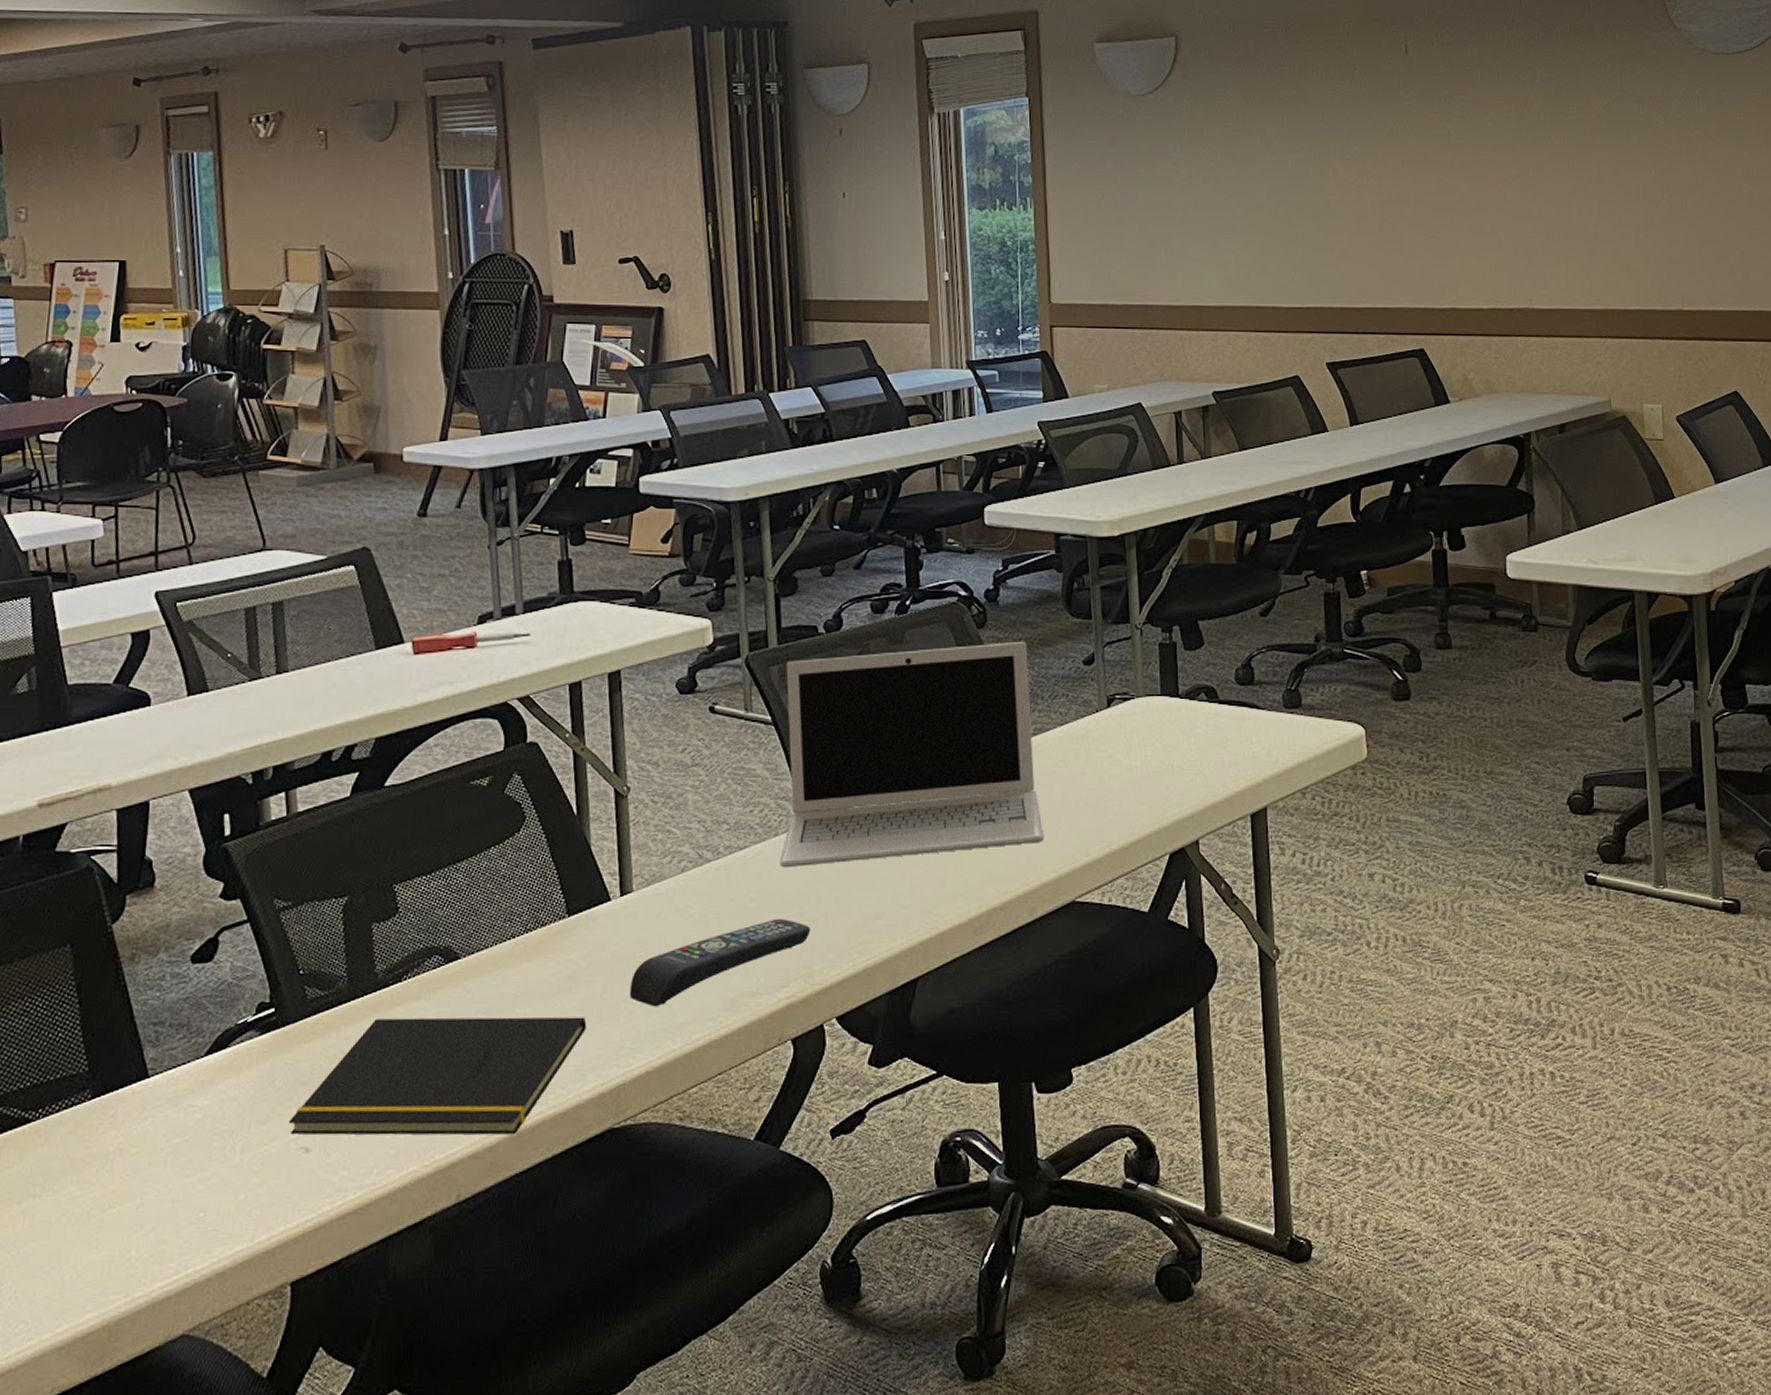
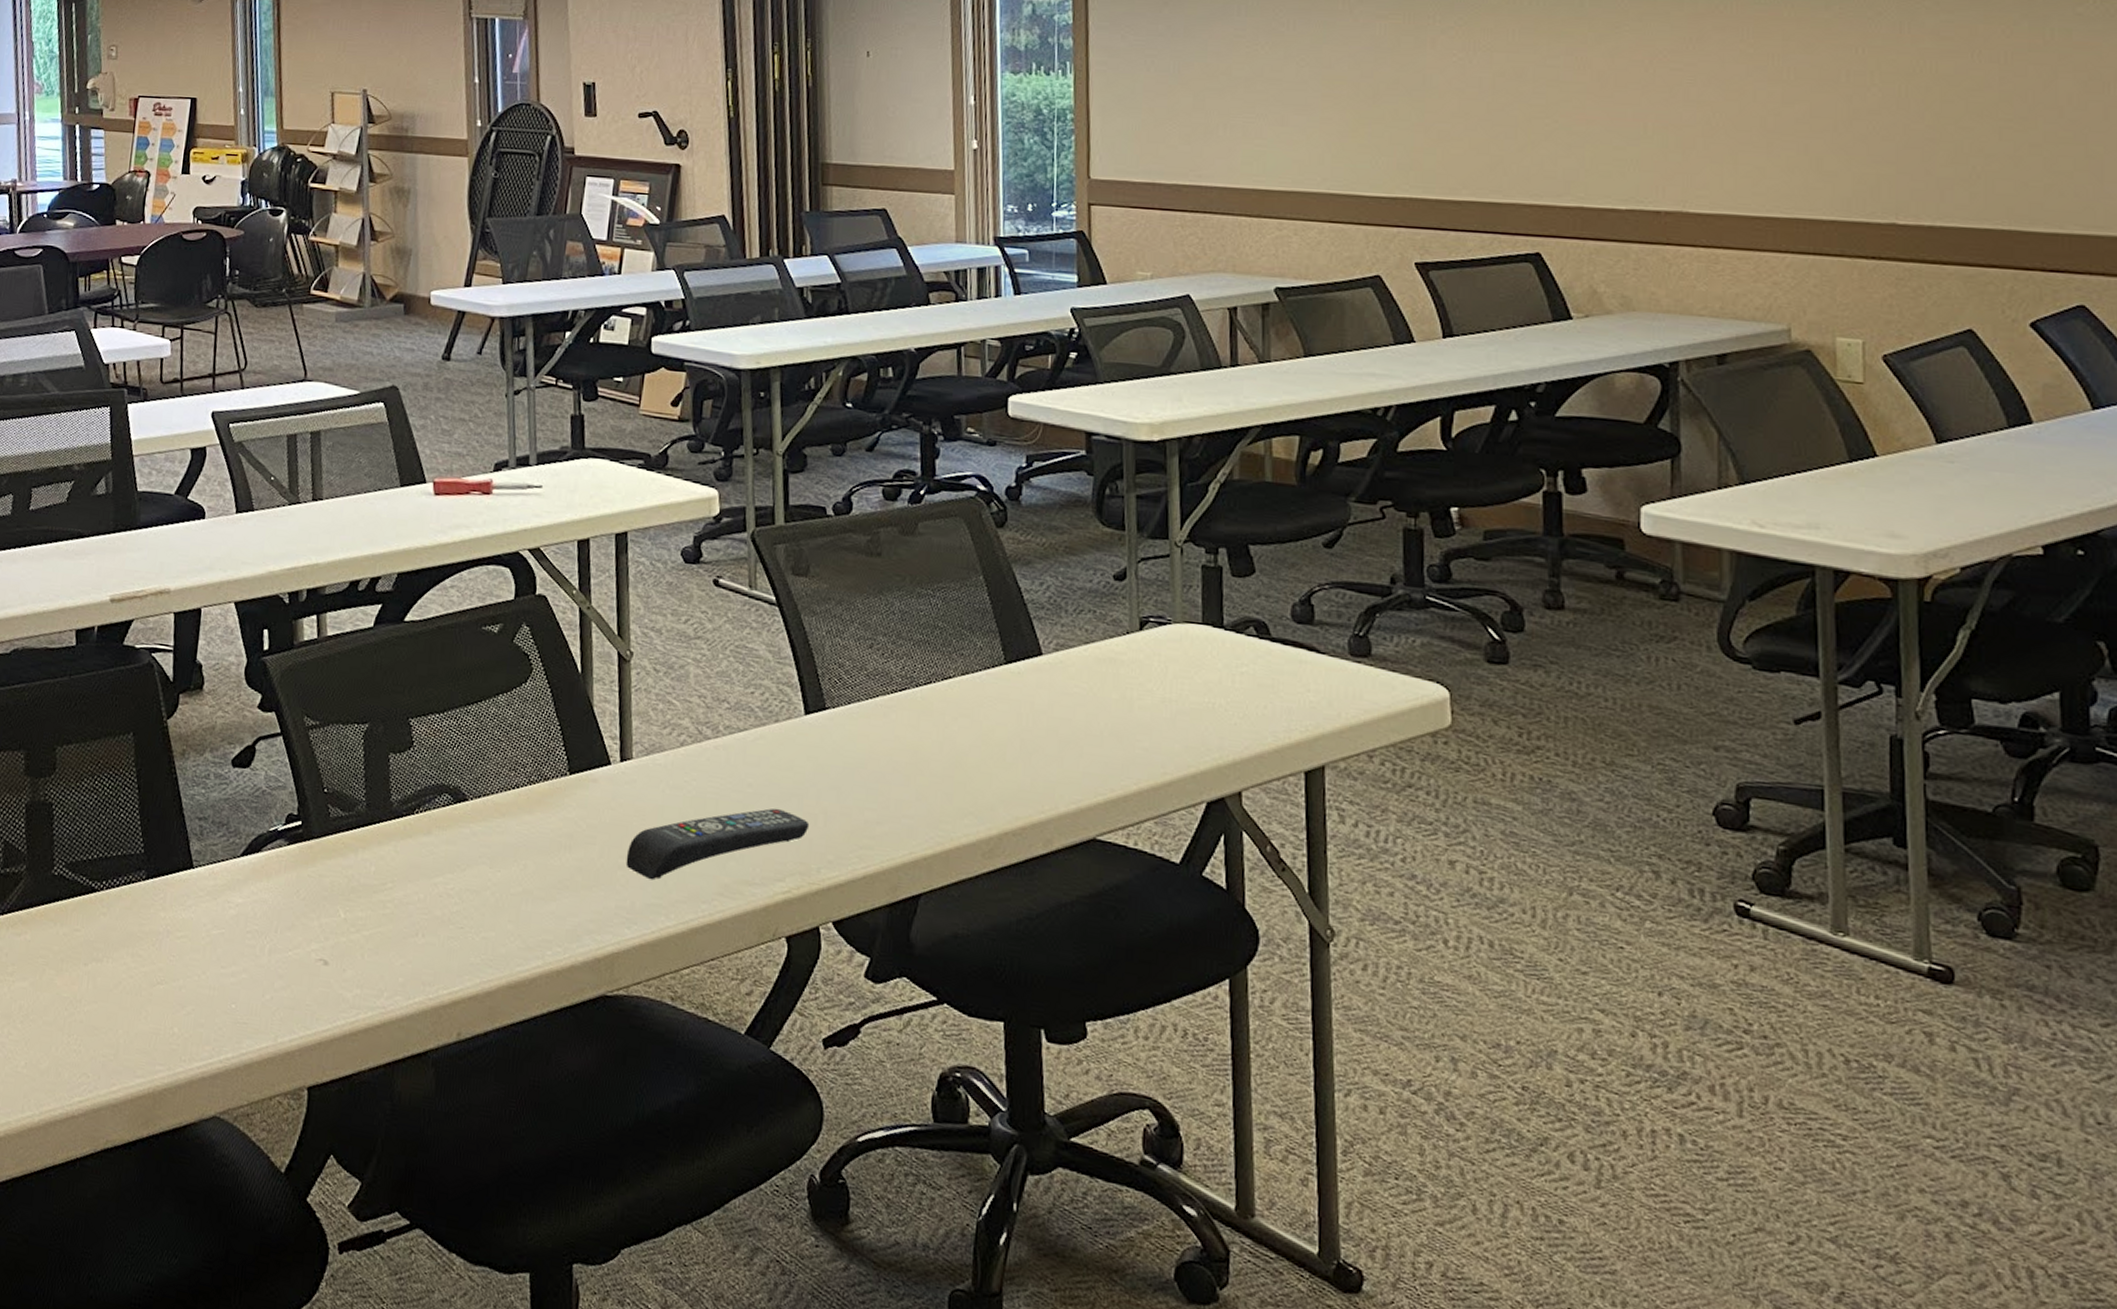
notepad: present [288,1017,587,1135] -> none [310,846,584,984]
laptop: present [780,641,1044,868] -> none [780,541,1064,769]

